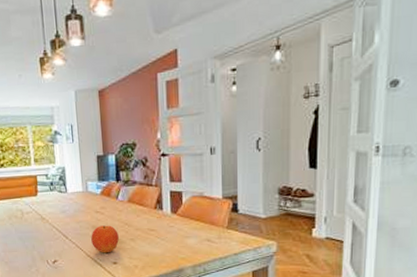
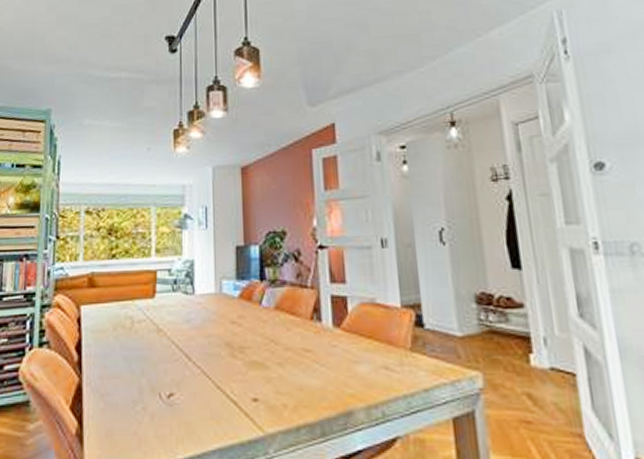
fruit: present [91,225,119,253] -> none [223,342,262,384]

